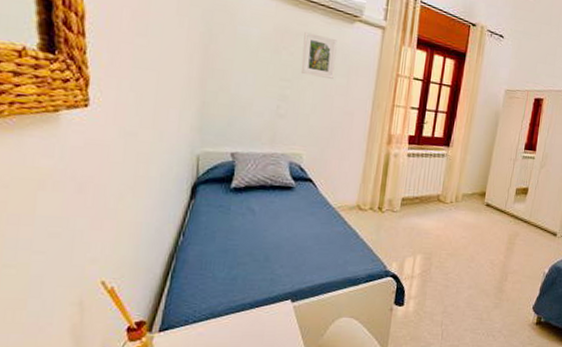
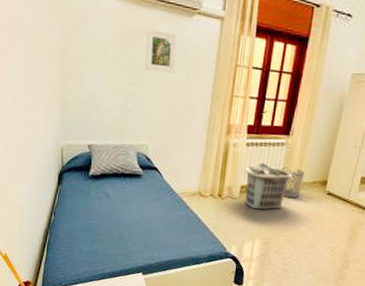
clothes hamper: none [406,174,452,223] -> present [244,162,292,210]
waste bin: none [442,178,465,211] -> present [281,167,305,199]

